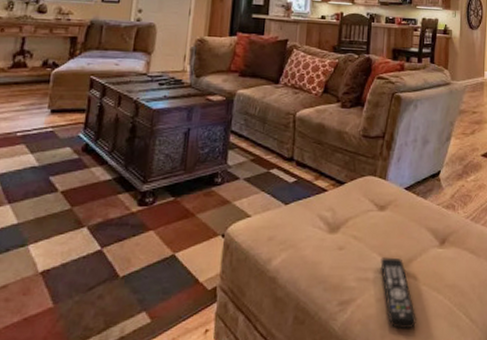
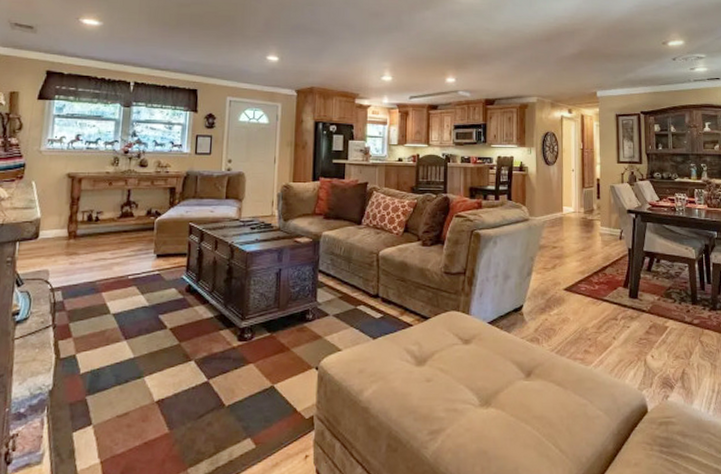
remote control: present [380,257,416,330] -> none [468,389,506,459]

